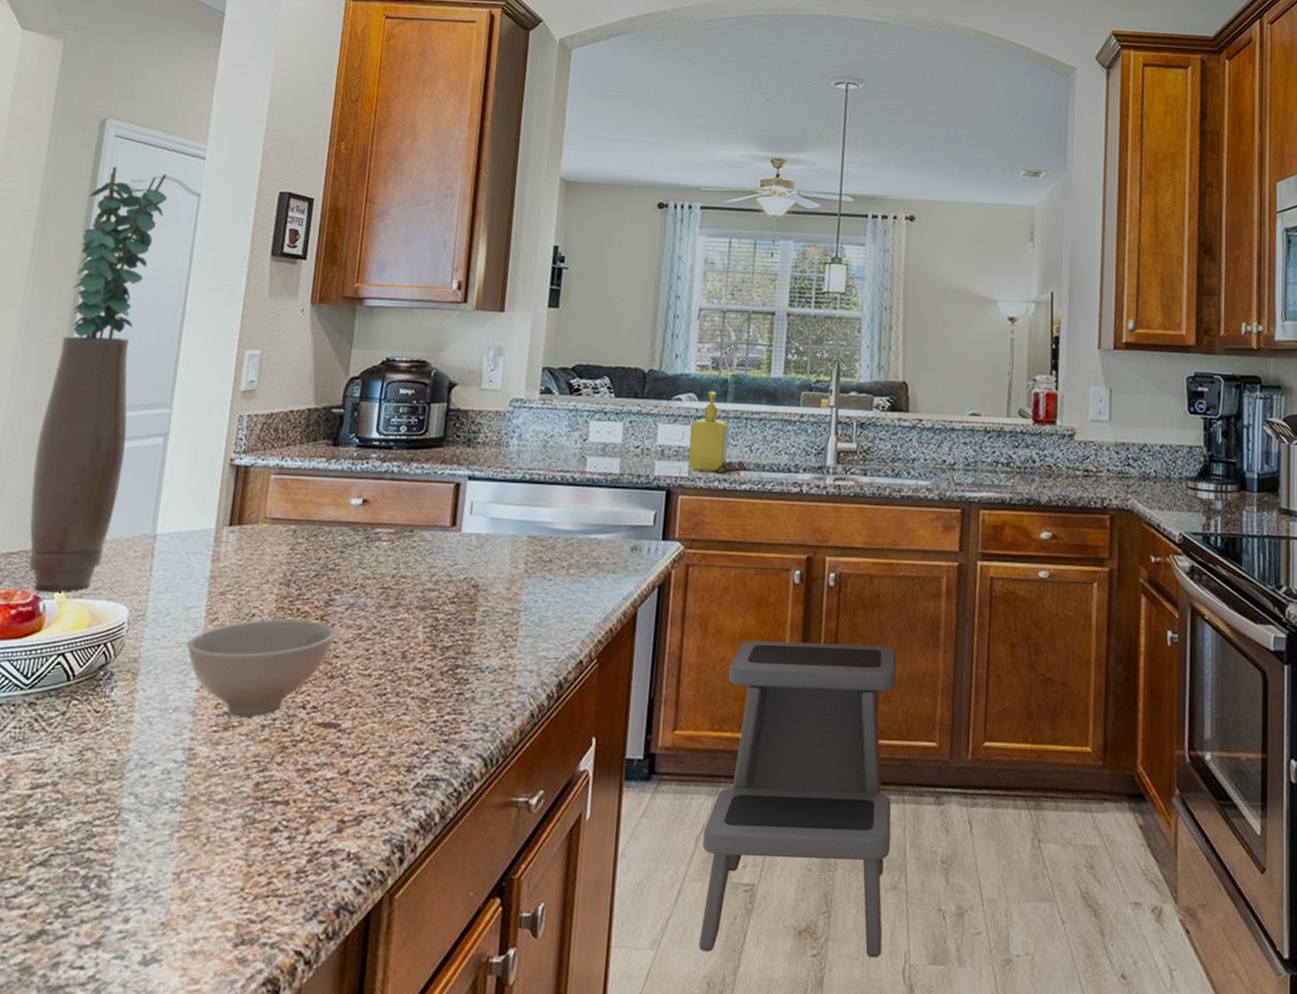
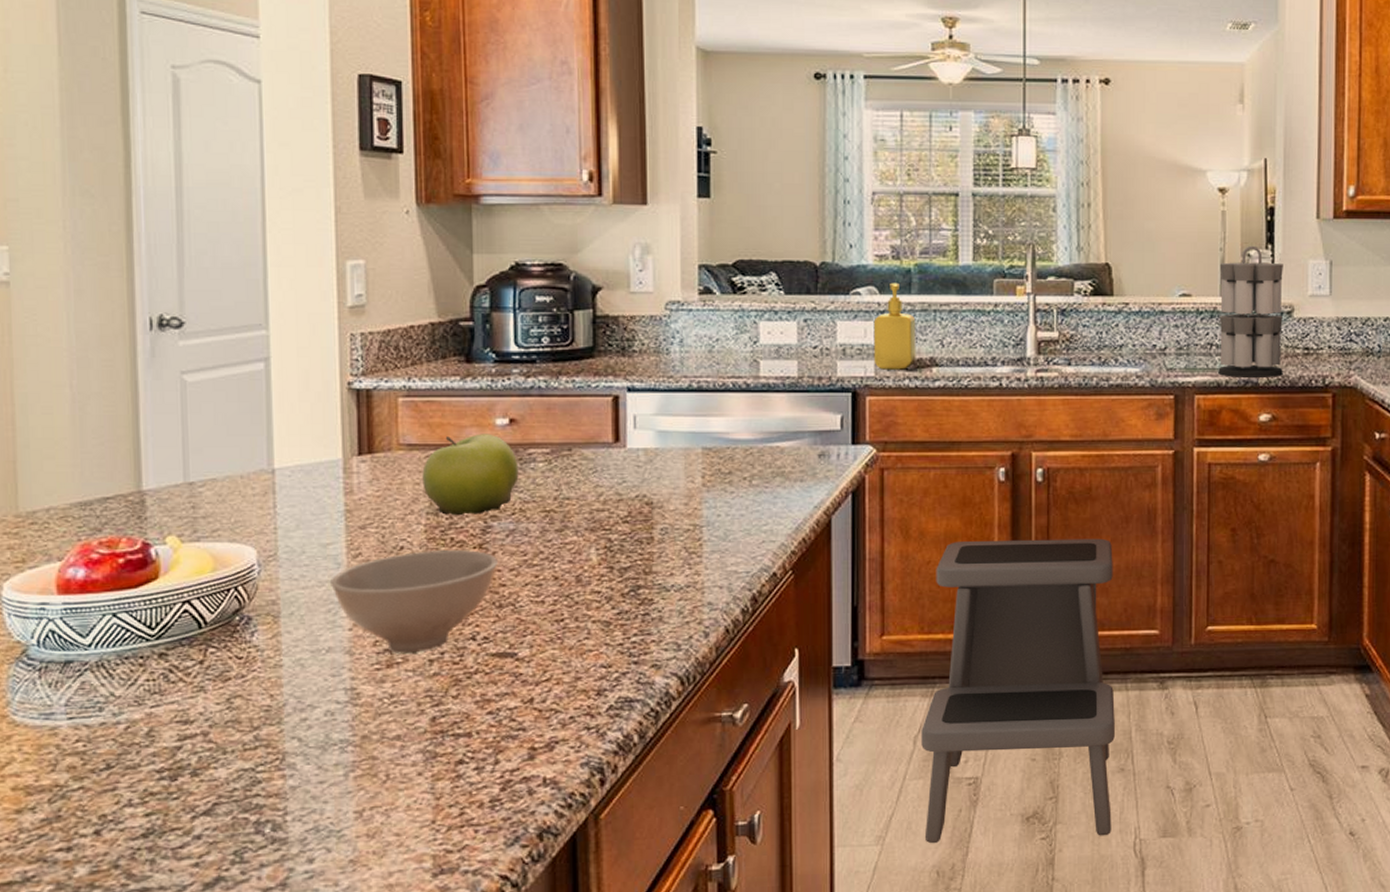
vase: present [29,166,168,593] -> none [112,50,222,538]
fruit: none [280,512,365,588] -> present [422,434,519,515]
spice rack: none [1003,371,1066,498] -> present [1218,245,1284,379]

